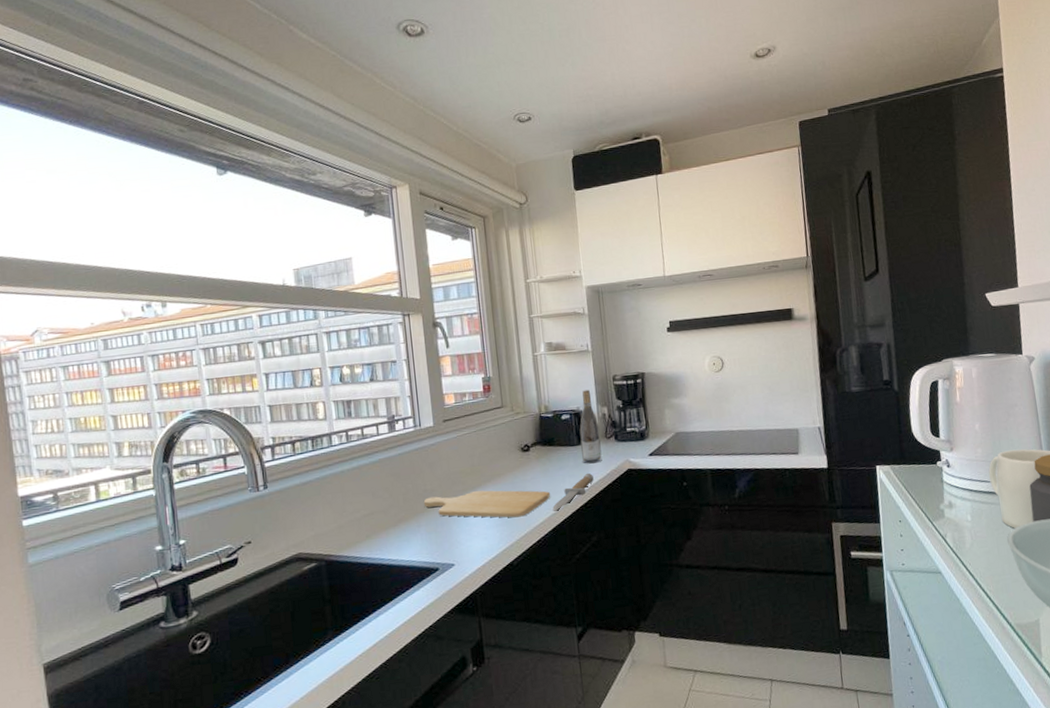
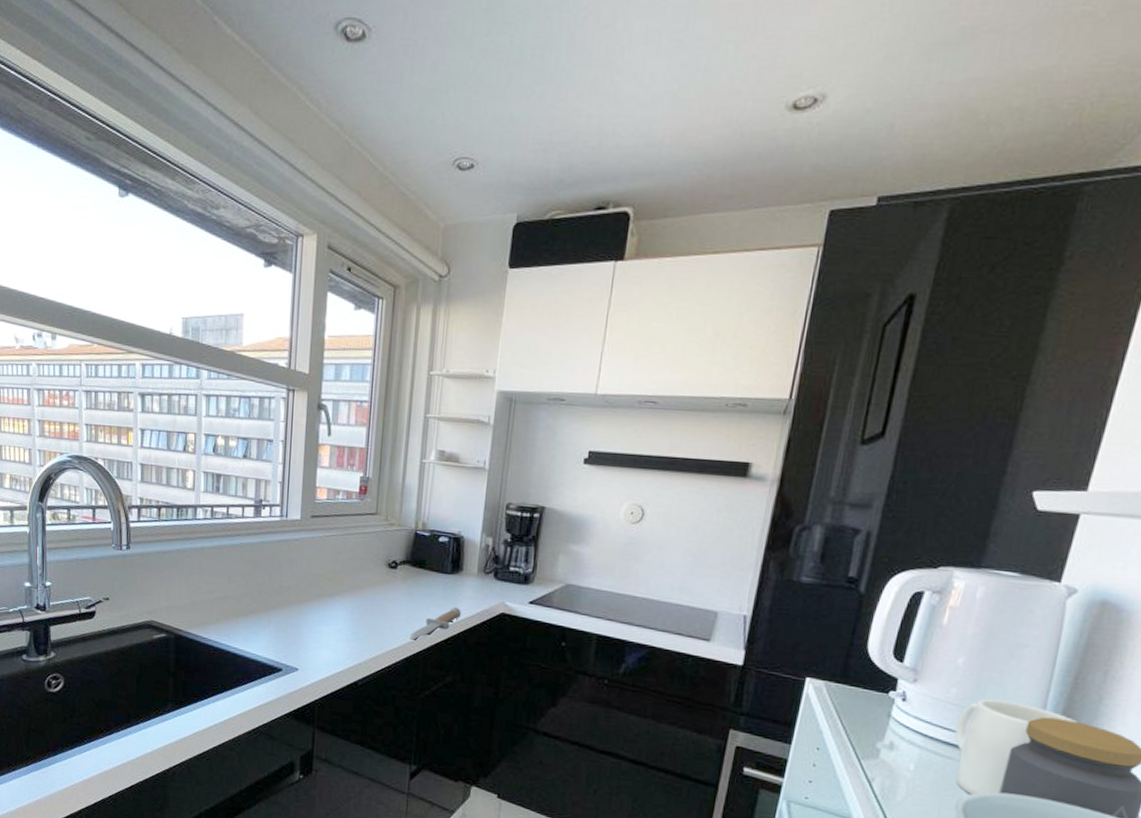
chopping board: present [423,490,551,518] -> none [277,594,411,637]
wine bottle: present [579,389,602,464] -> none [451,513,480,598]

